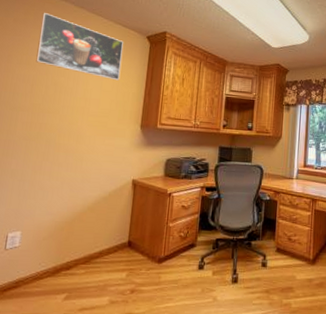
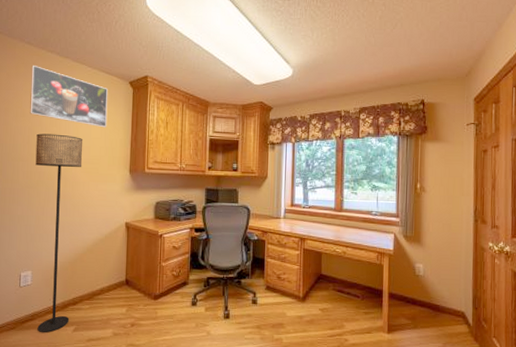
floor lamp: none [21,83,93,302] -> present [35,133,83,333]

